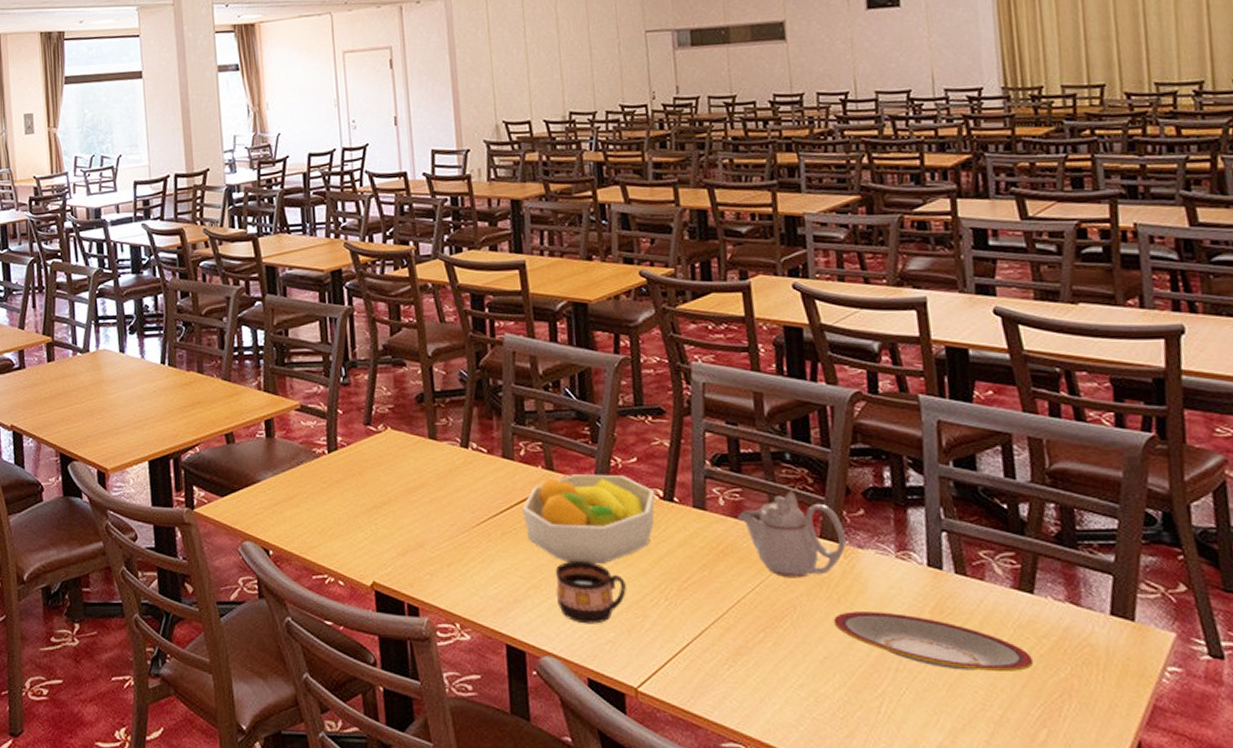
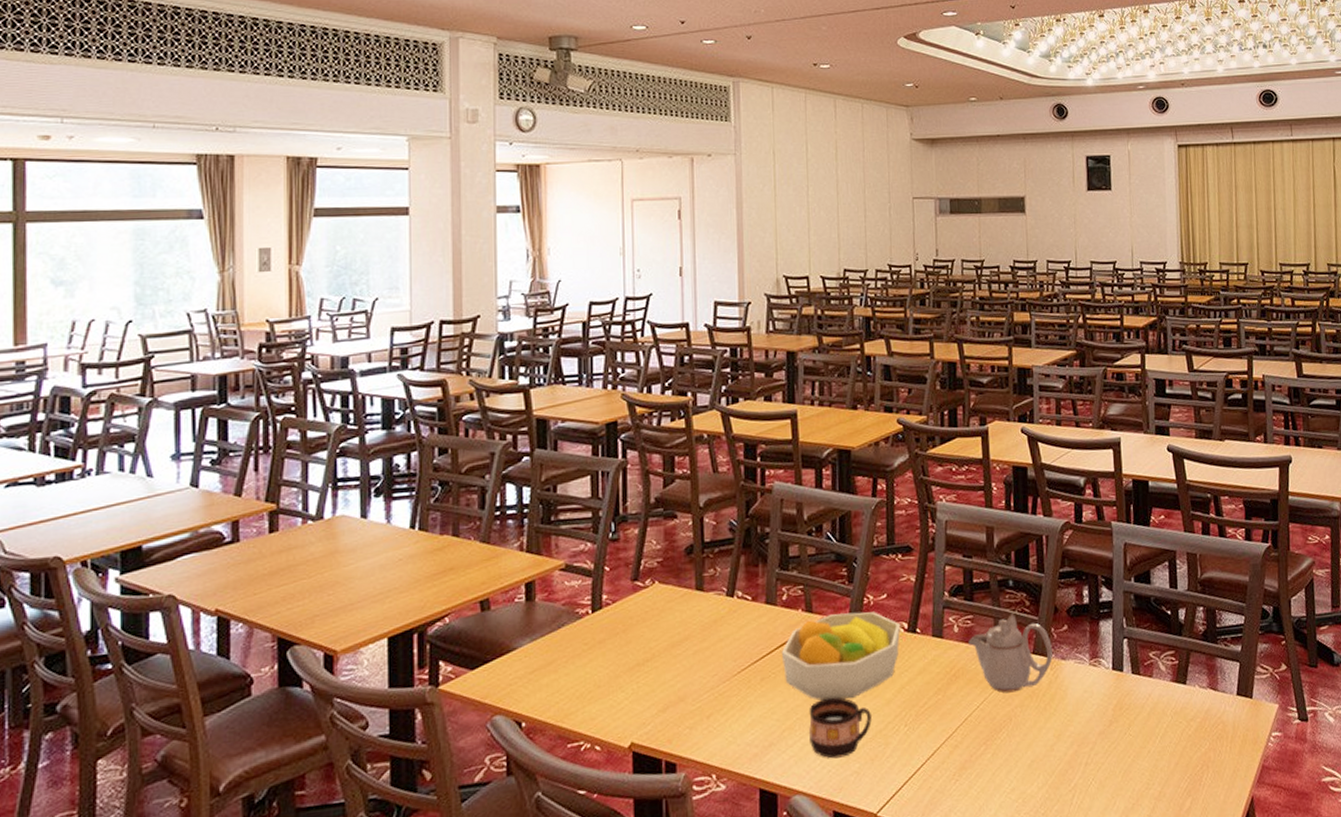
plate: present [833,611,1034,671] -> none [1040,714,1184,757]

